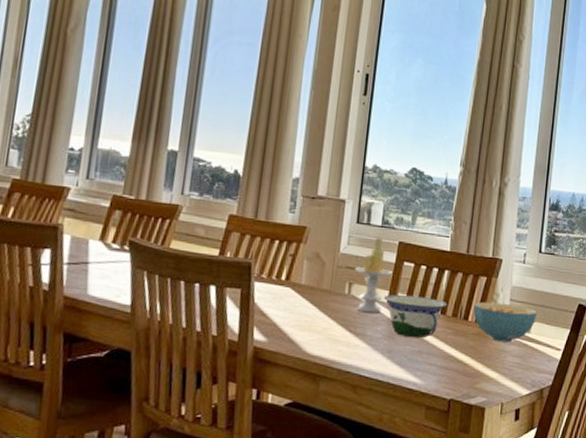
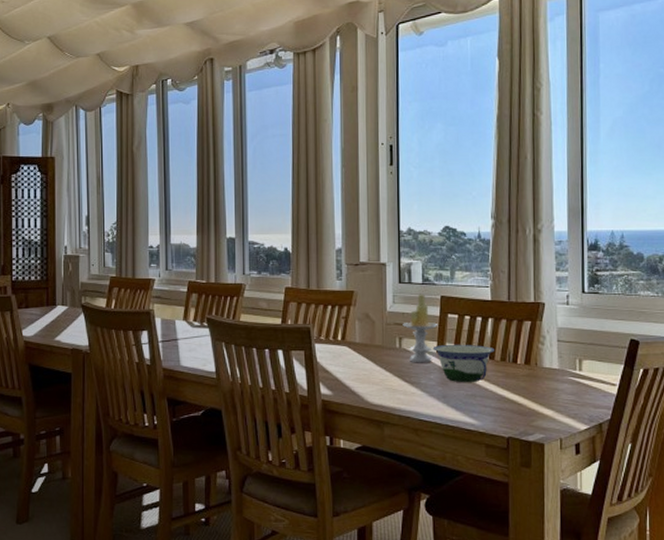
cereal bowl: present [473,301,538,343] -> none [521,344,588,381]

